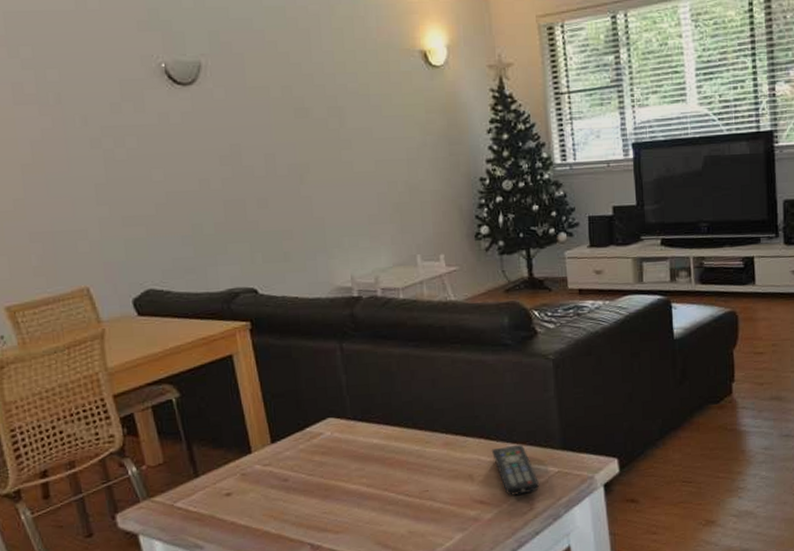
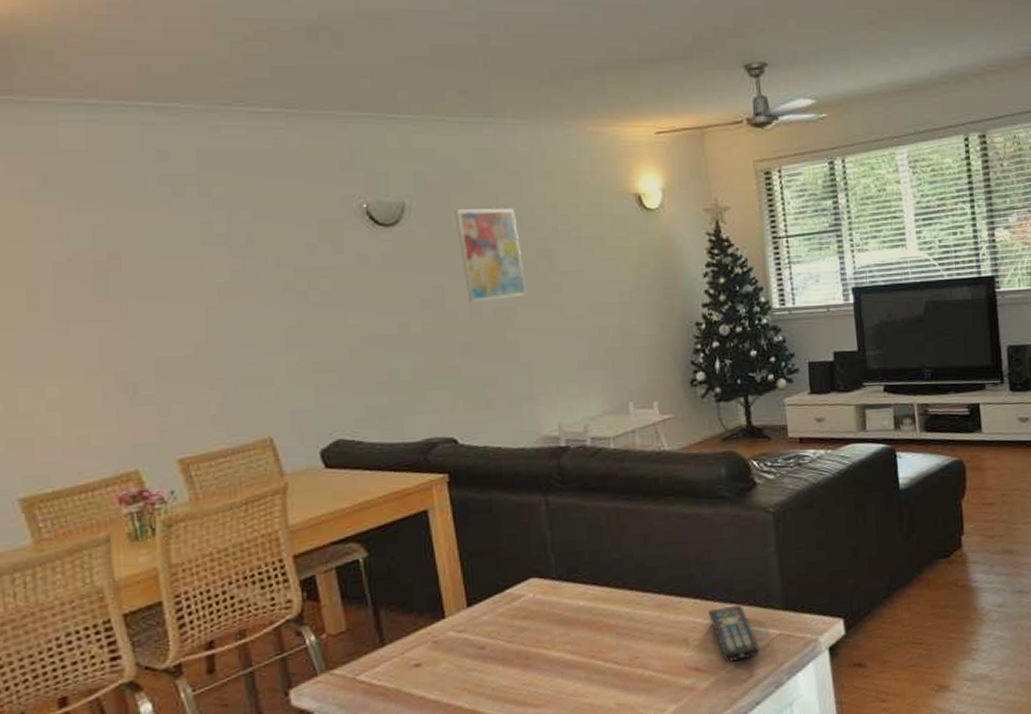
wall art: none [248,65,319,159] -> present [455,207,527,302]

